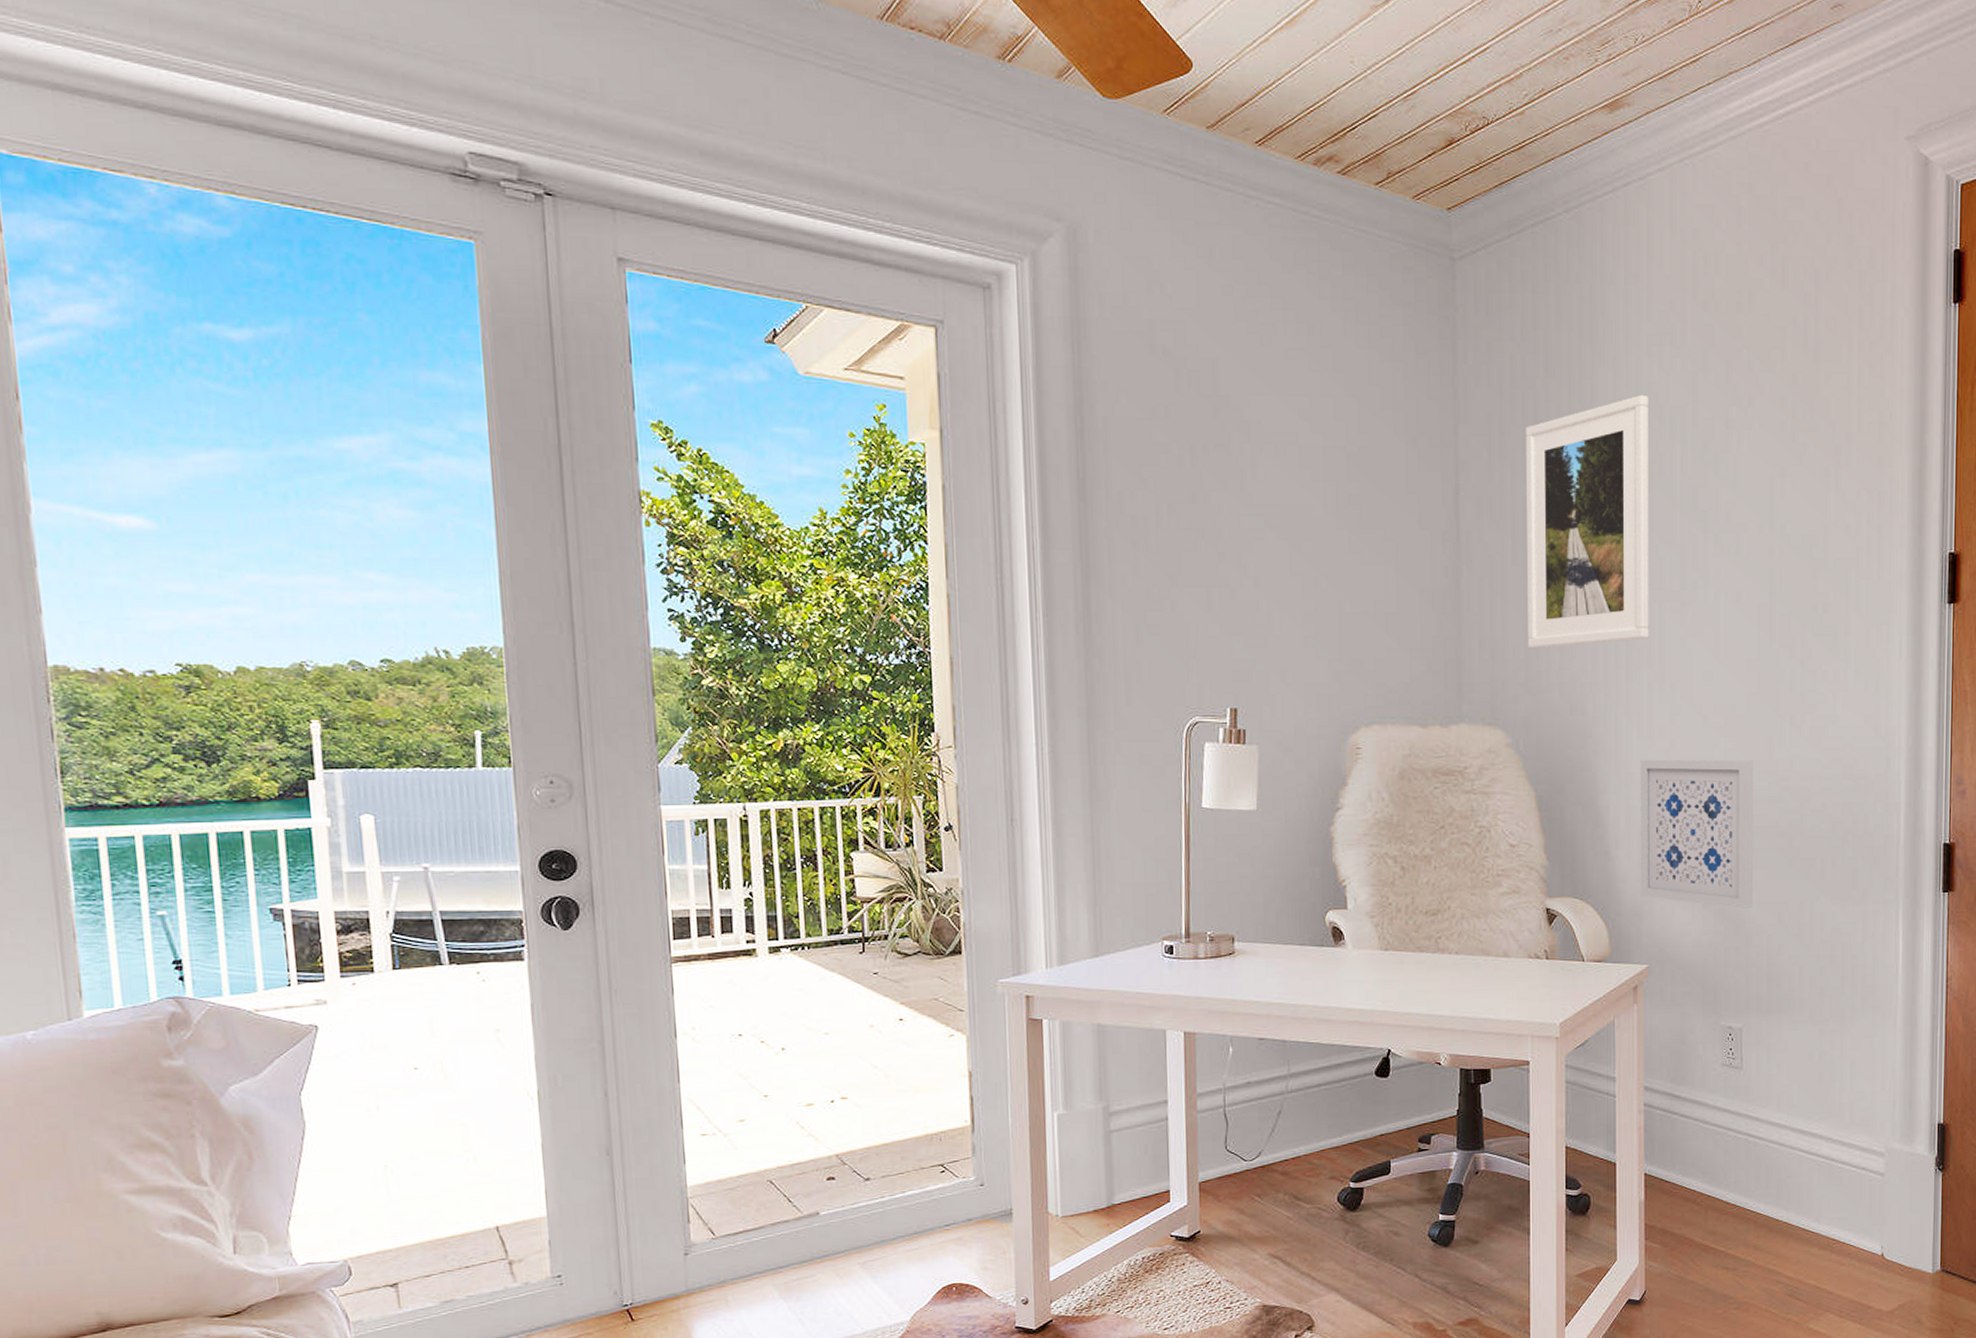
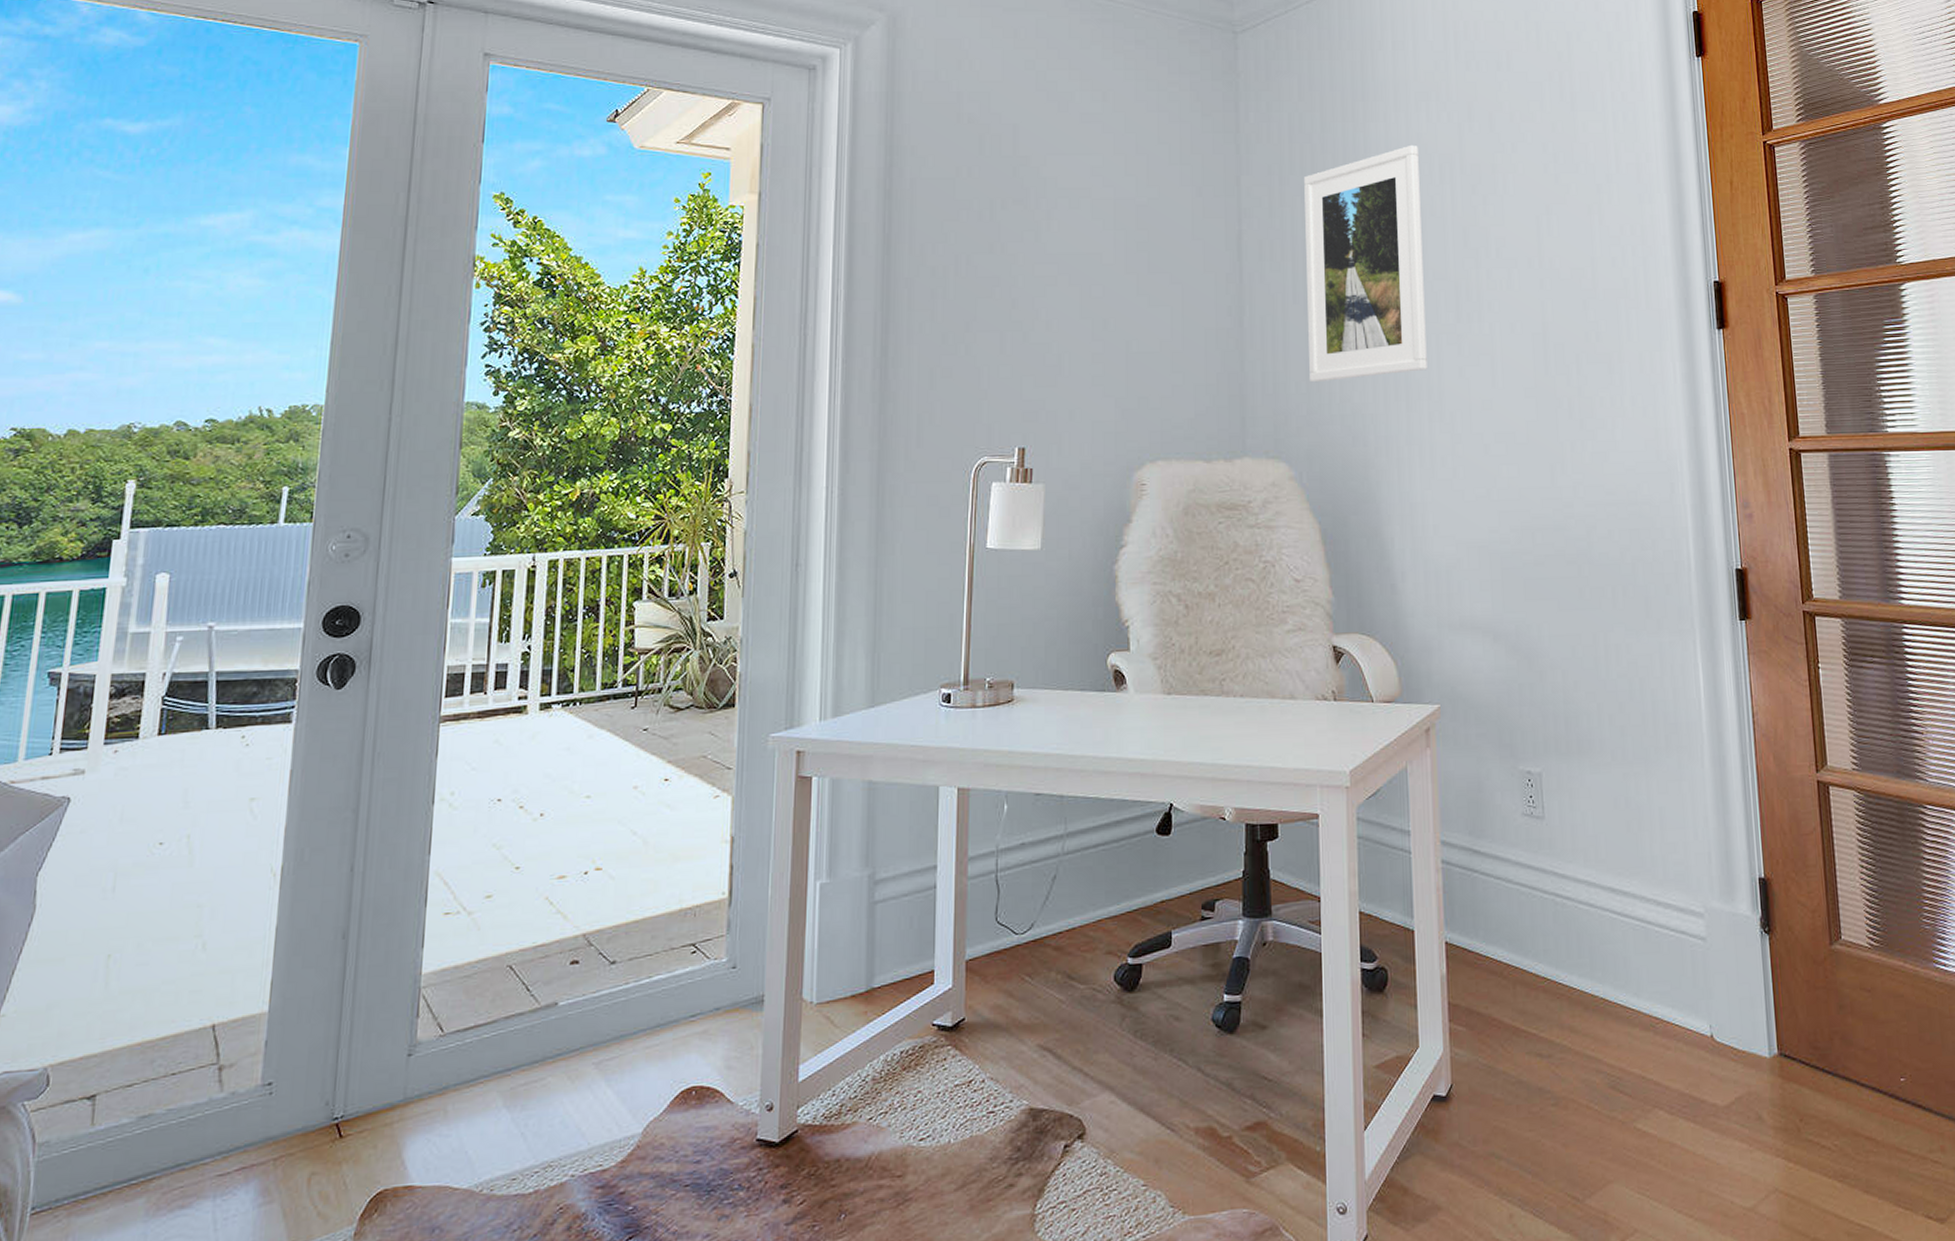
wall art: present [1640,759,1754,908] -> none [1423,487,1546,642]

